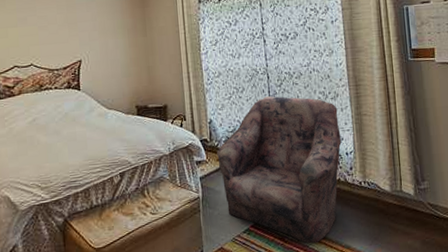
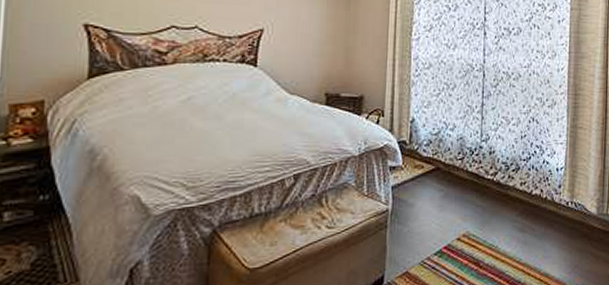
armchair: present [217,96,341,244] -> none [415,97,554,270]

